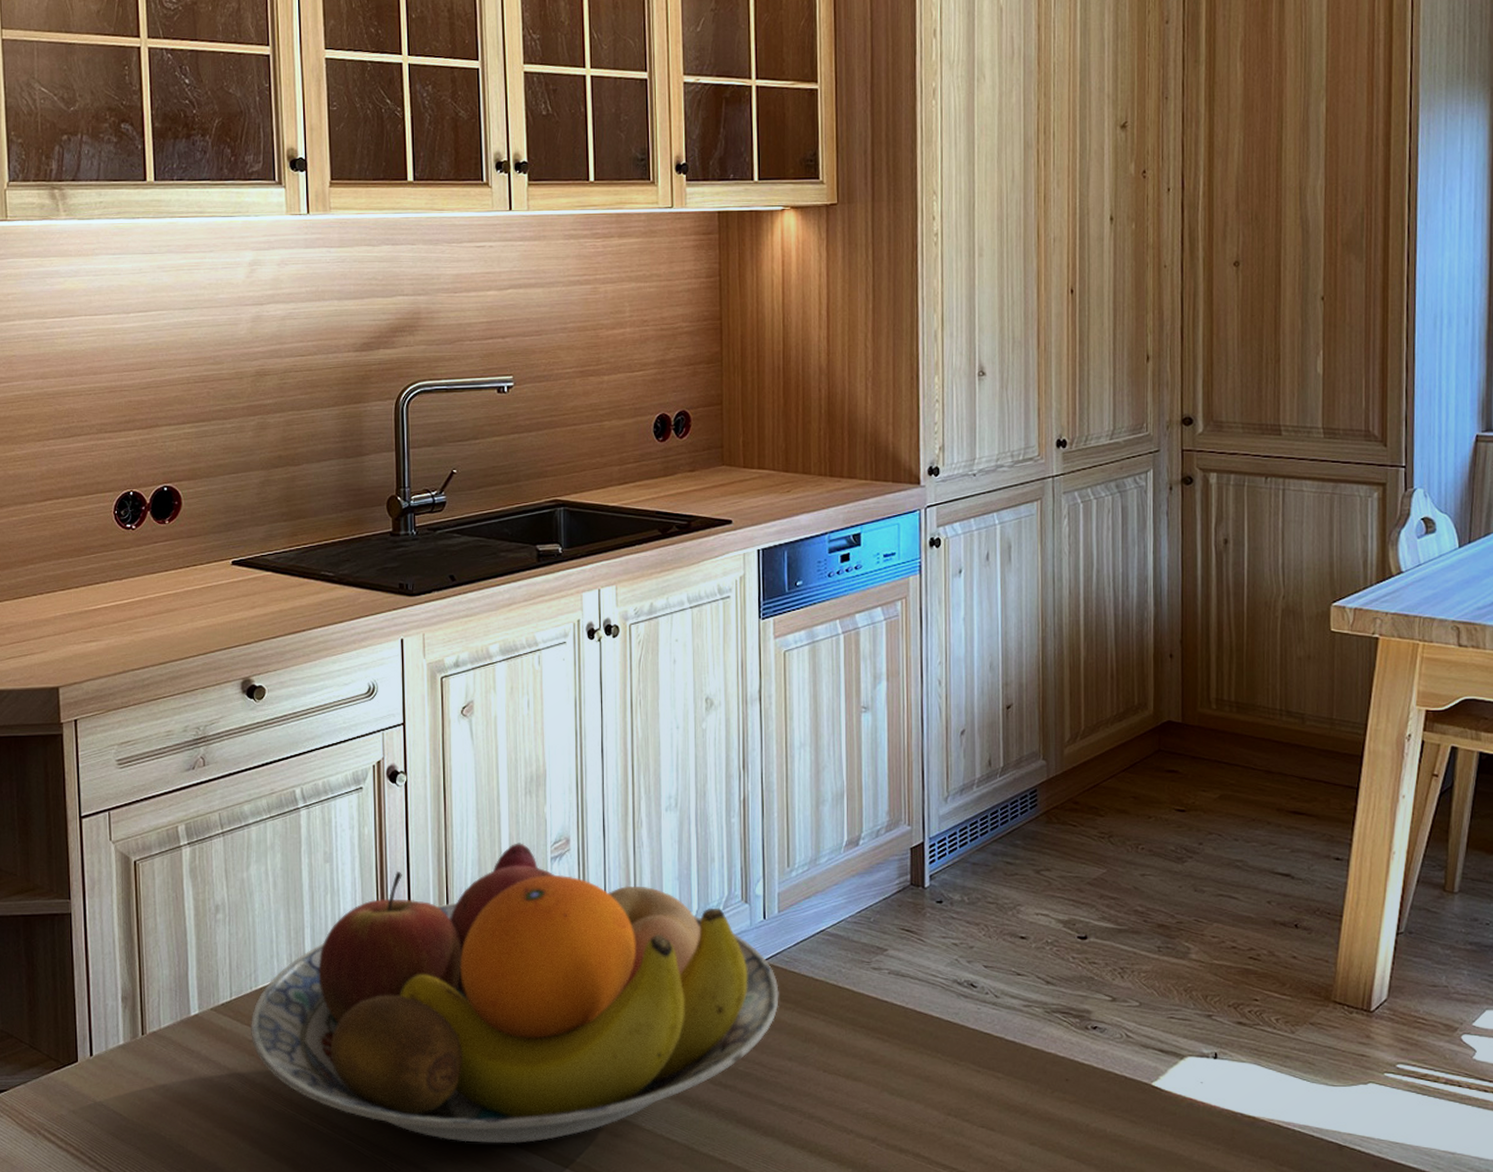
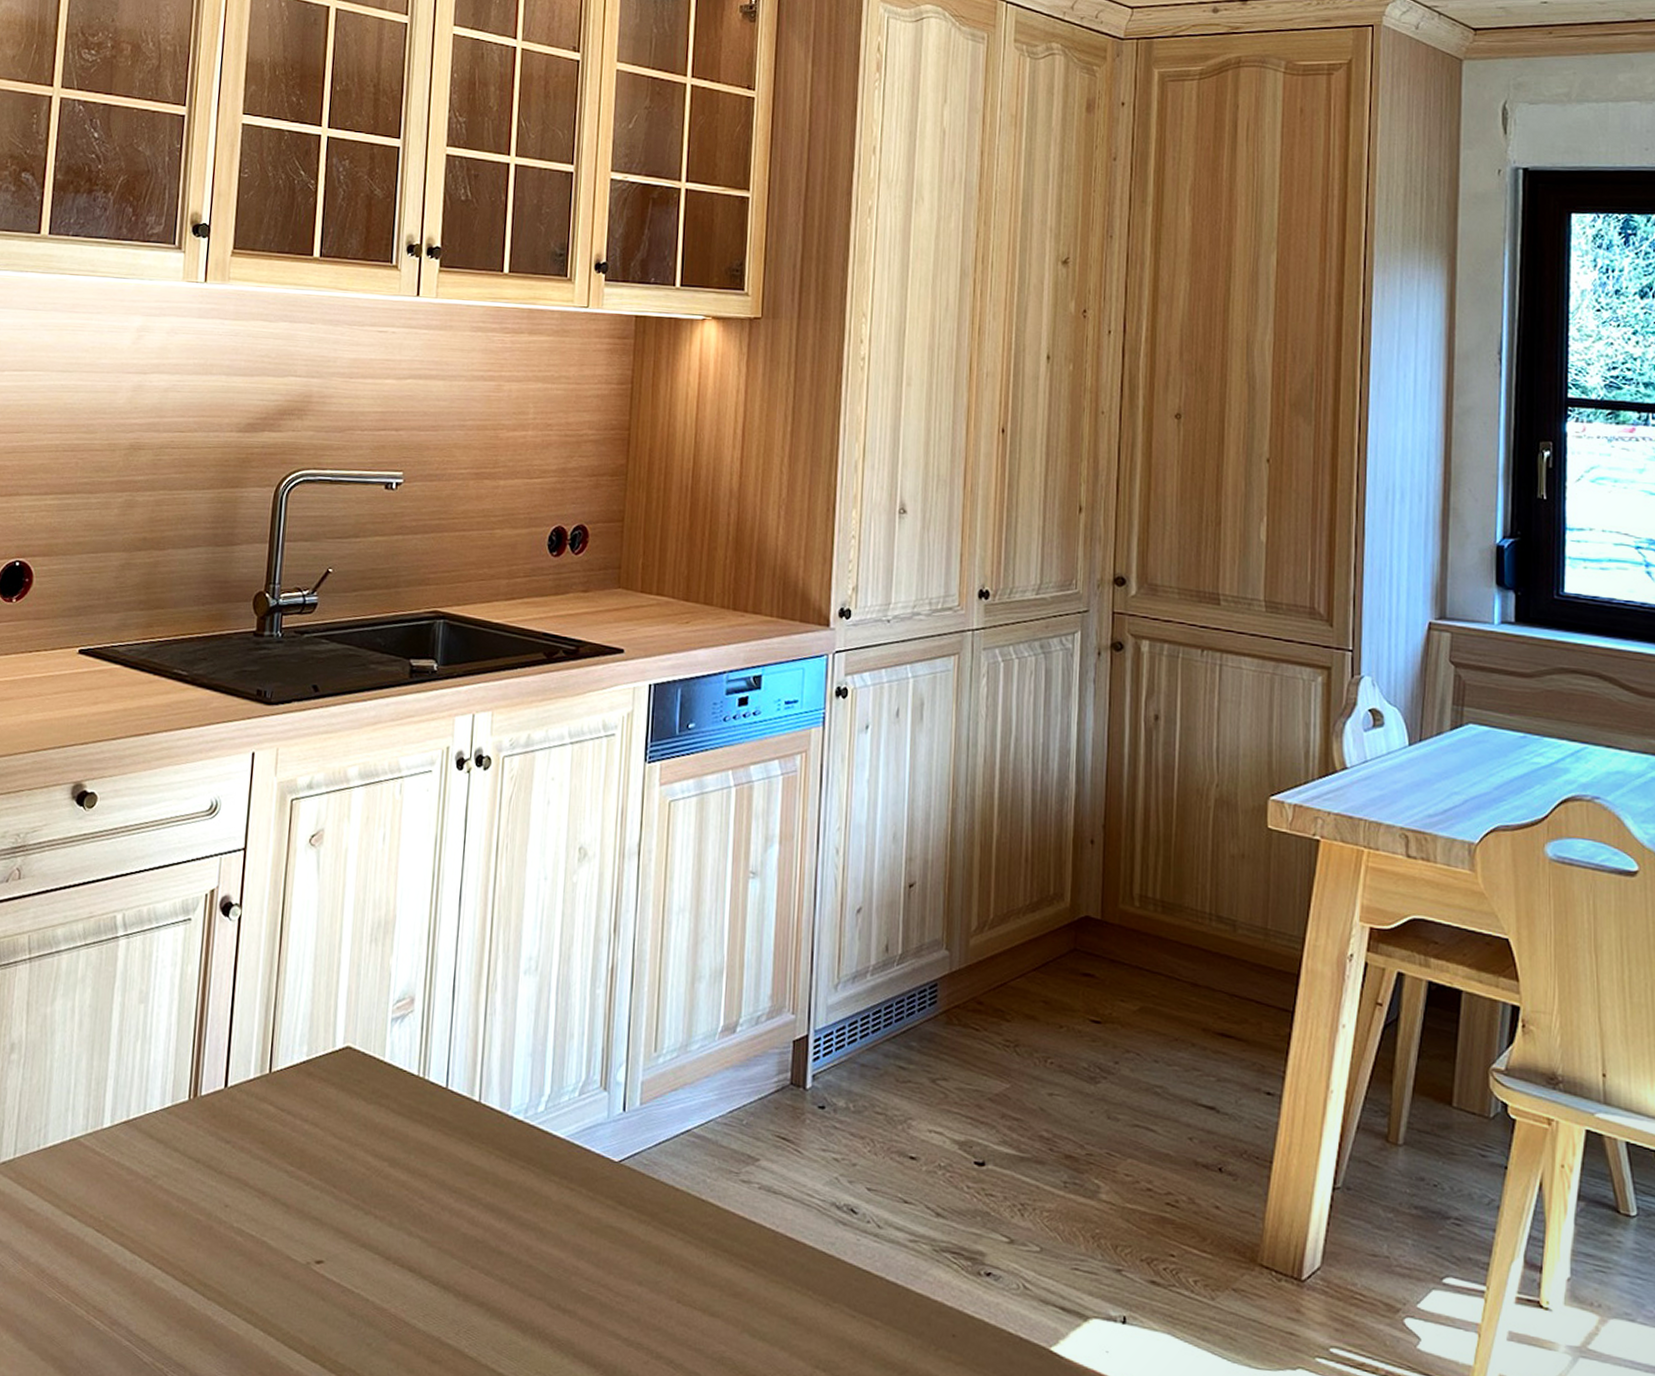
fruit bowl: present [251,843,779,1144] -> none [31,997,634,1363]

